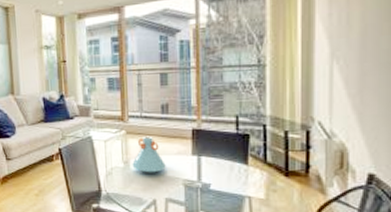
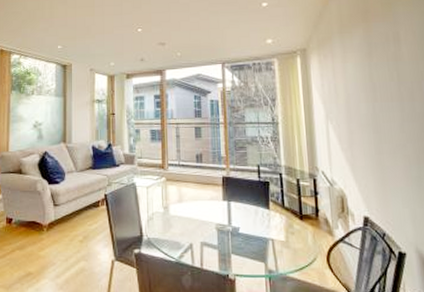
vase: present [132,136,166,173] -> none [171,183,201,218]

